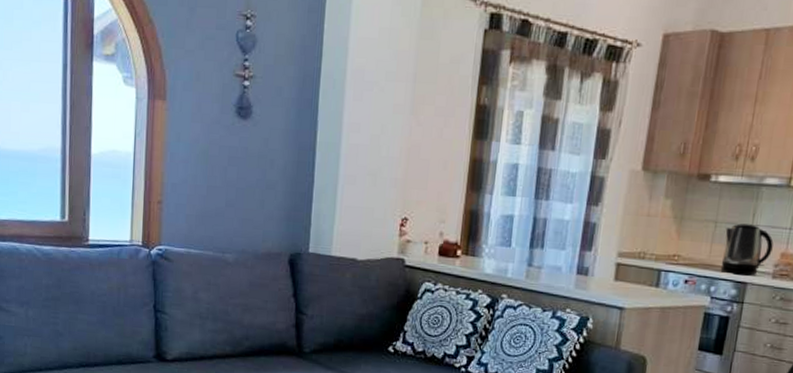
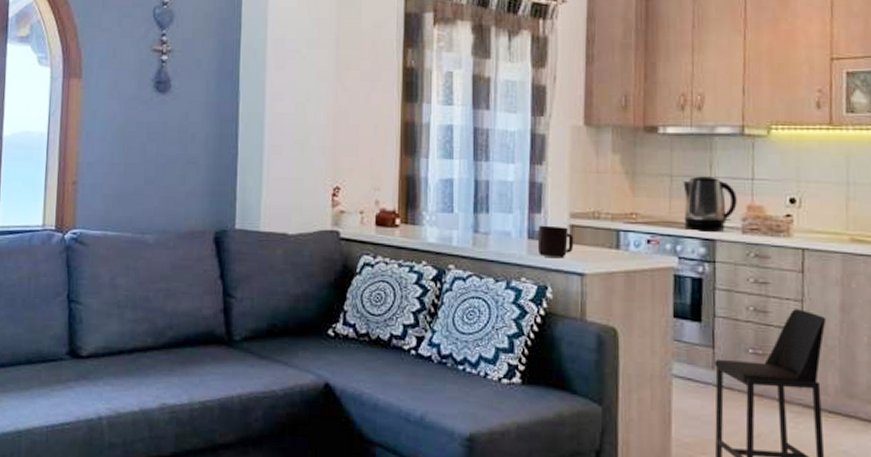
mug: none [584,262,619,294] -> present [537,225,574,259]

